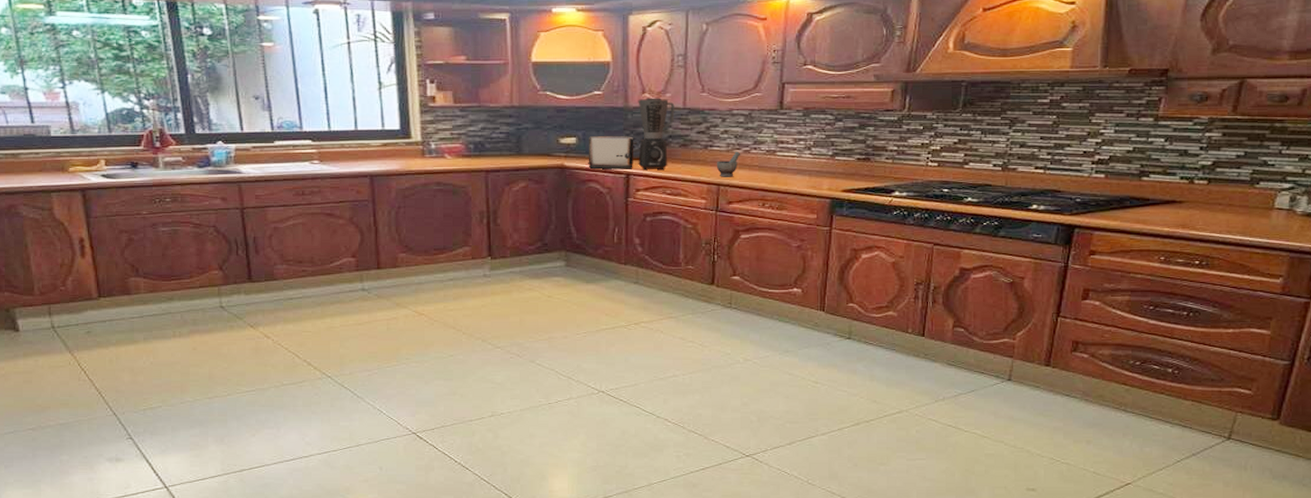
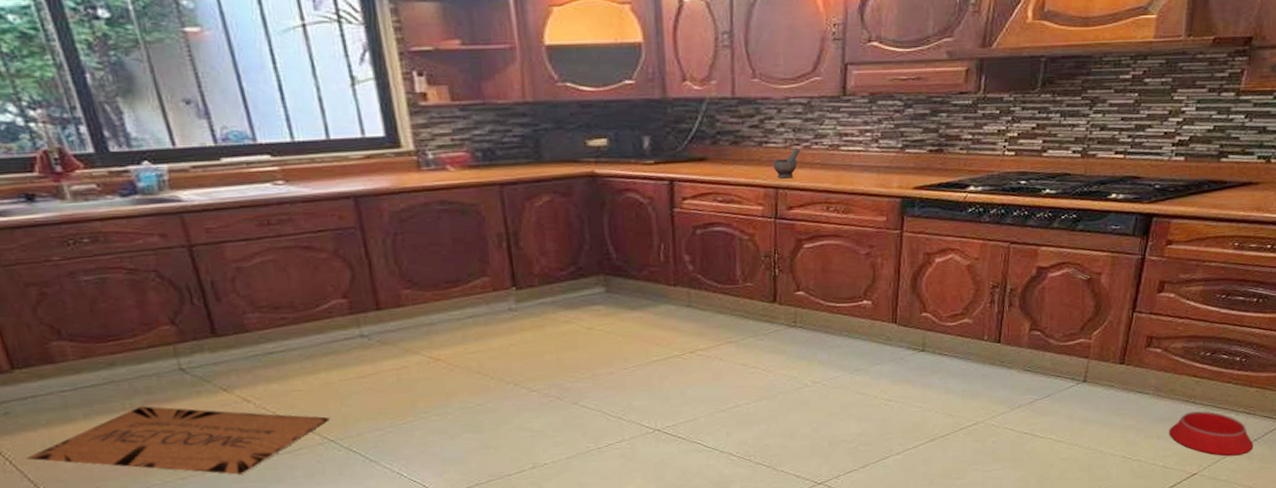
doormat: none [96,335,329,399] -> present [25,406,329,475]
toaster: present [588,135,638,170] -> none [621,134,681,177]
blender: present [638,98,675,171] -> none [678,86,723,174]
pet bowl: none [1099,420,1192,469] -> present [1169,411,1254,456]

